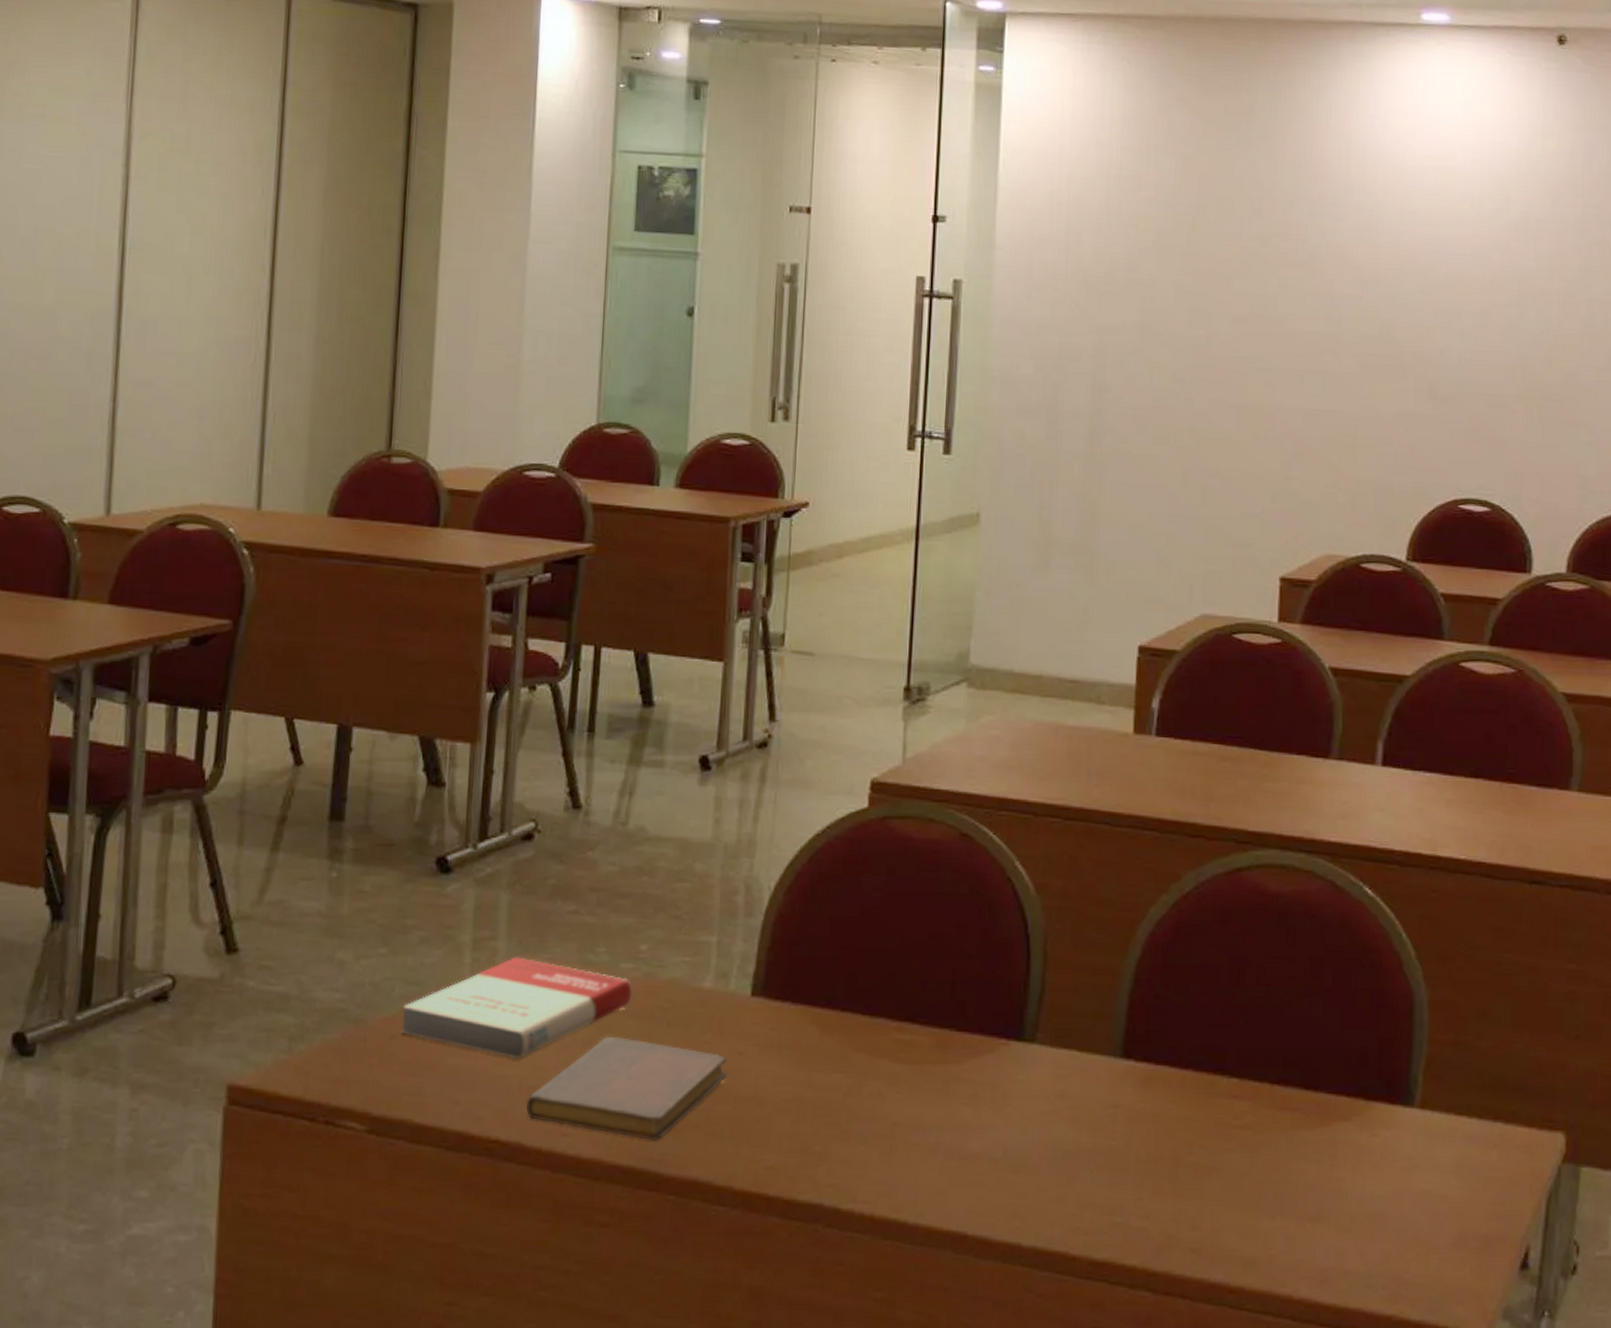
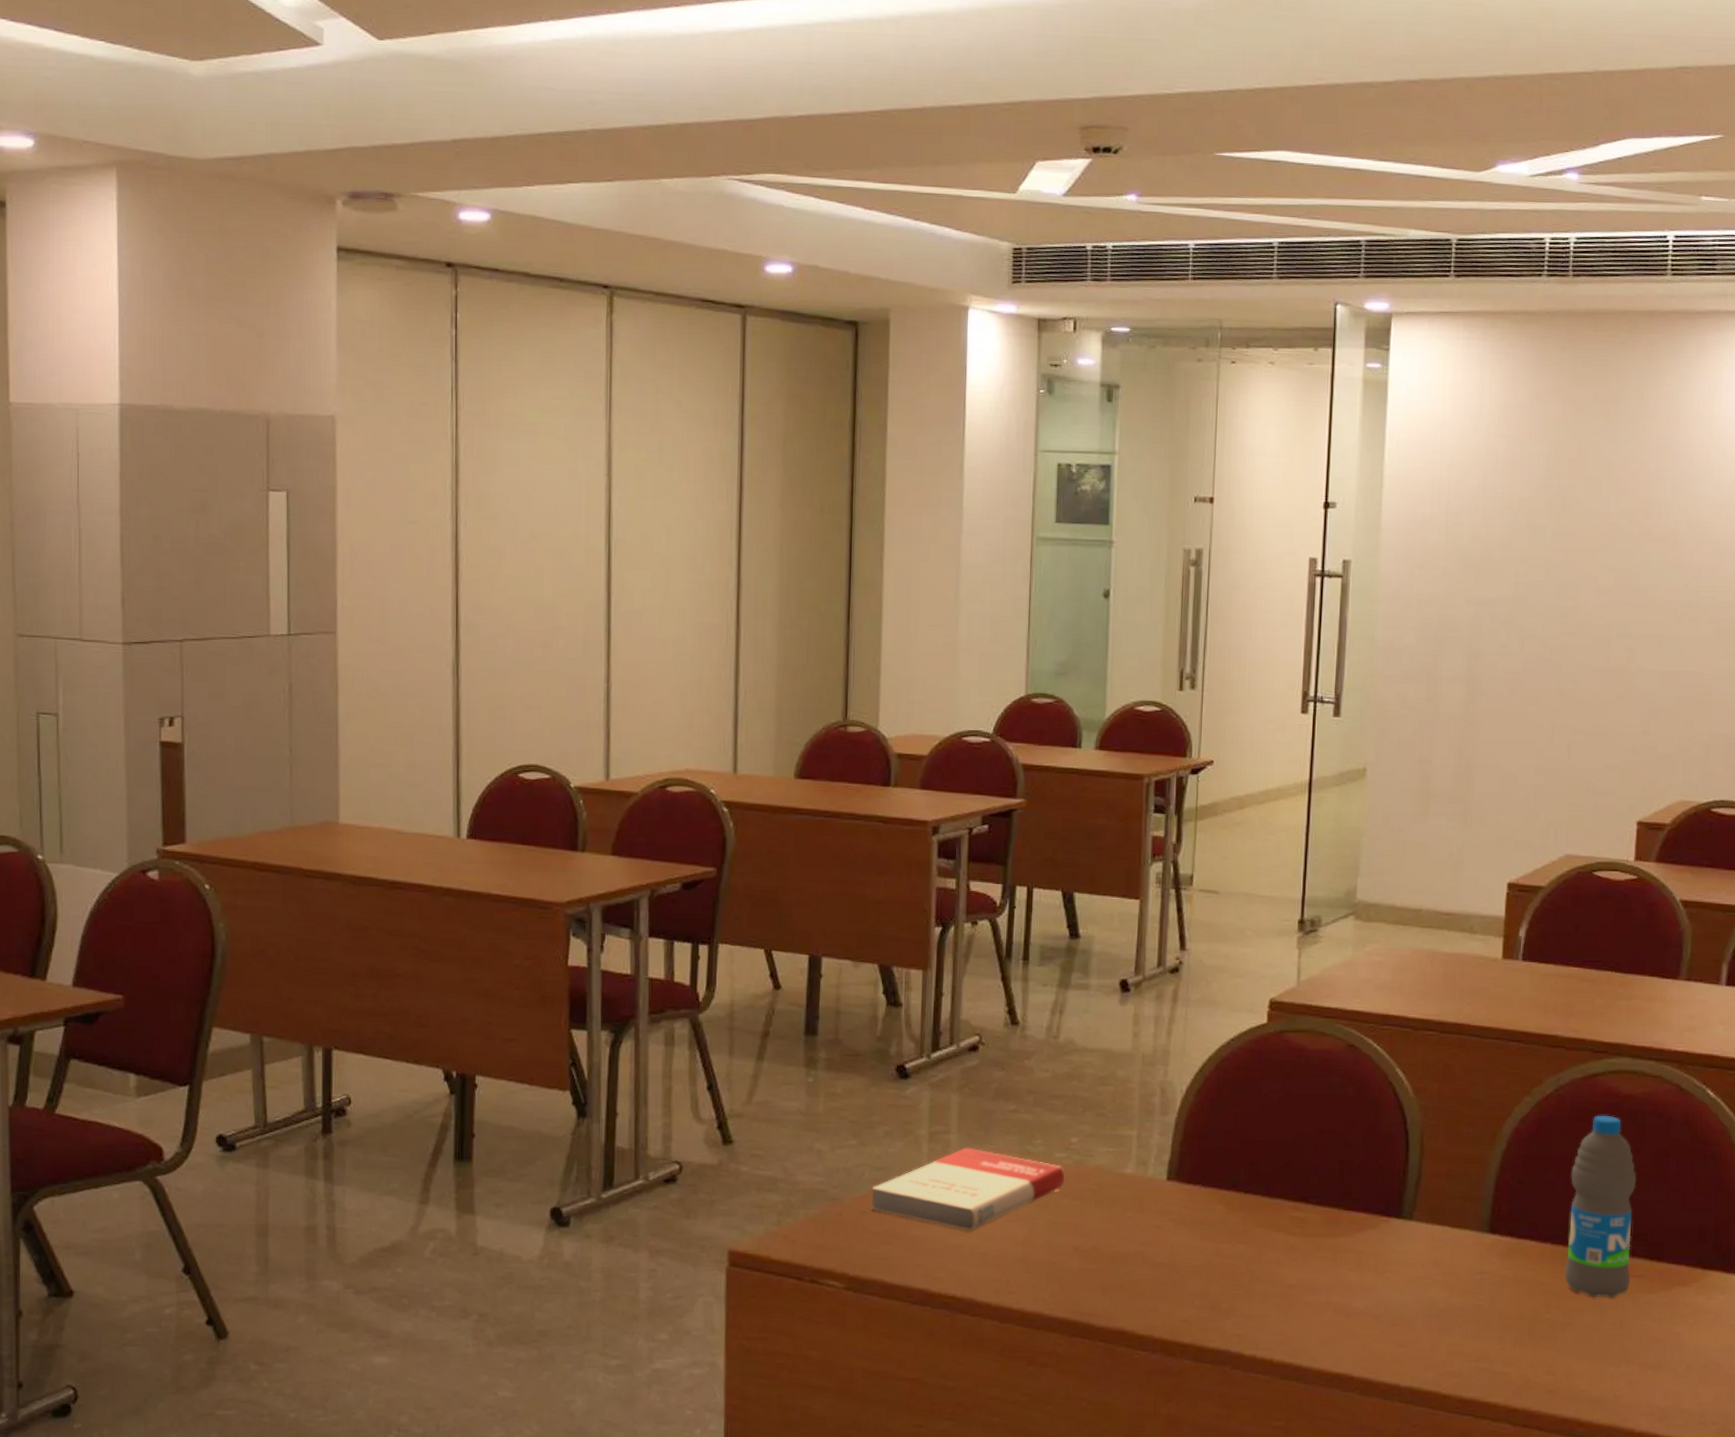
notebook: present [526,1036,728,1141] -> none [977,1213,1148,1298]
water bottle: none [1208,917,1289,1136] -> present [1564,1115,1637,1298]

